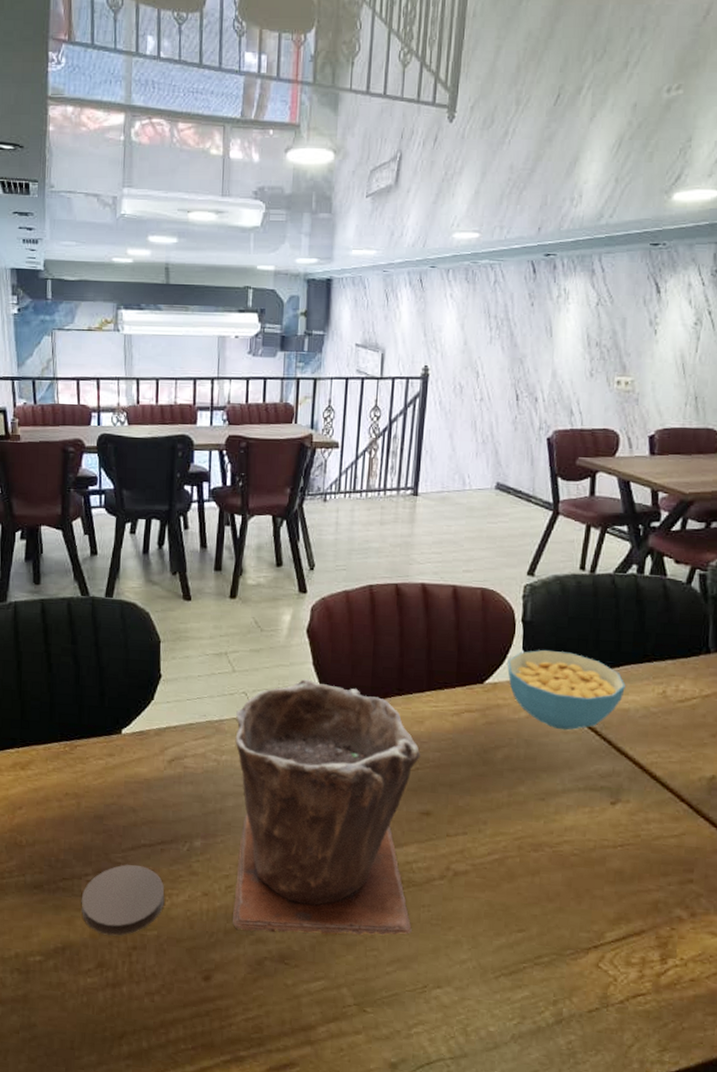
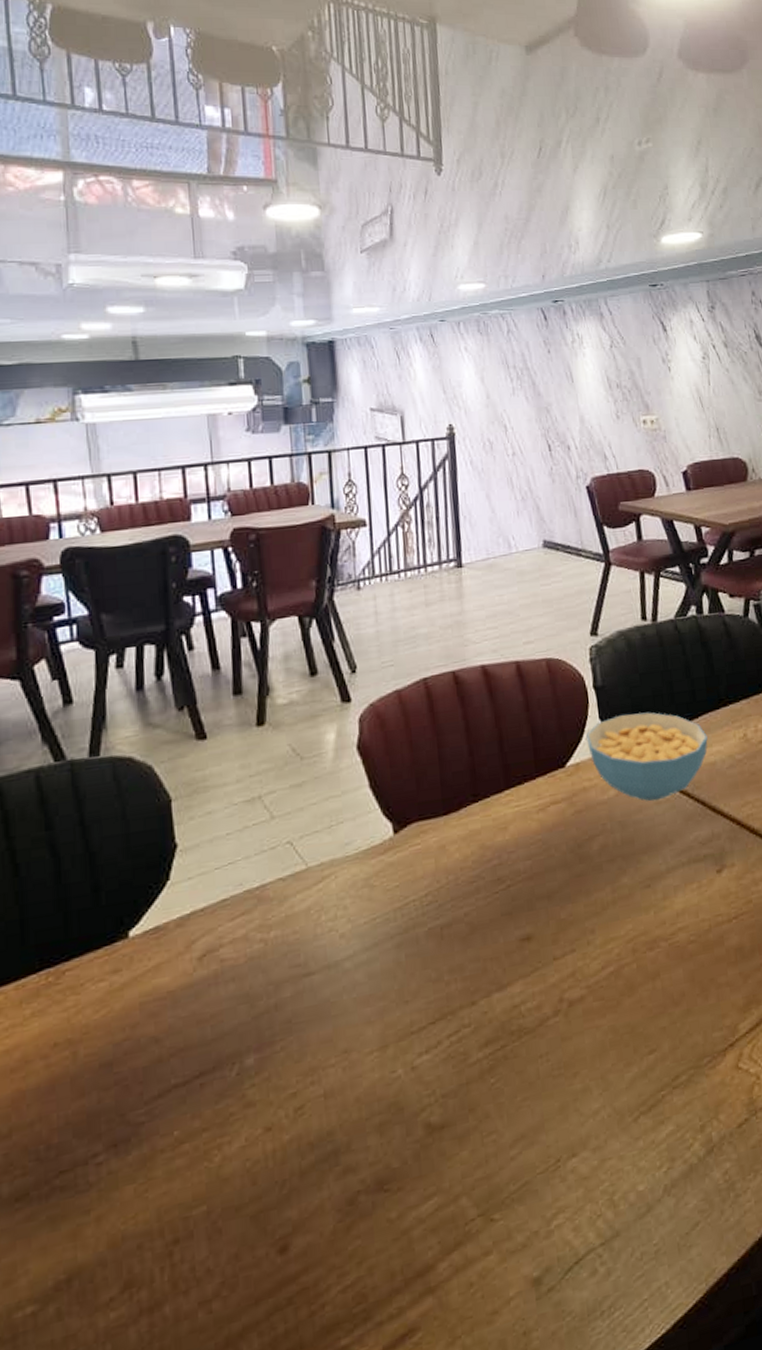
coaster: present [81,864,165,936] -> none [90,1116,213,1237]
plant pot: present [233,679,421,936] -> none [282,806,532,1165]

